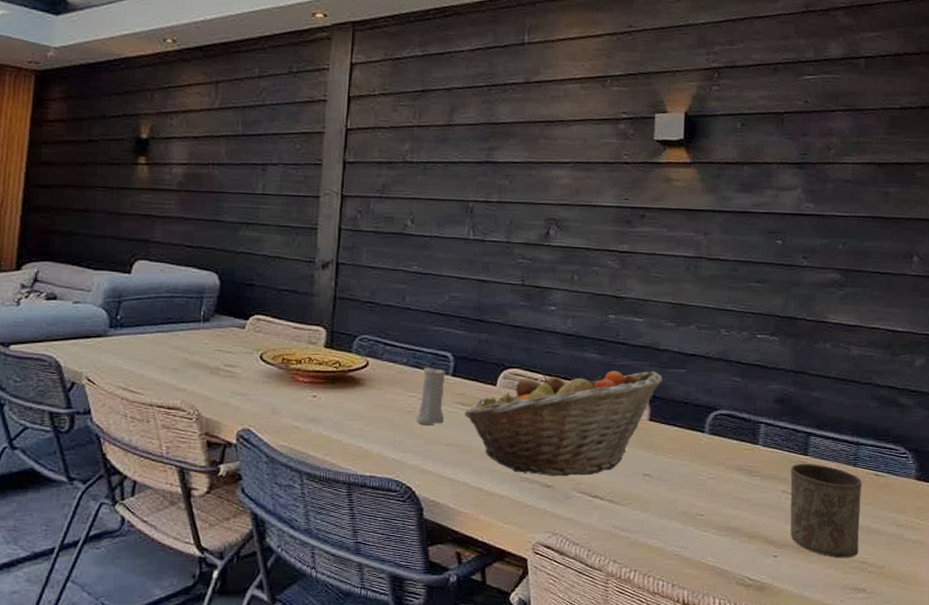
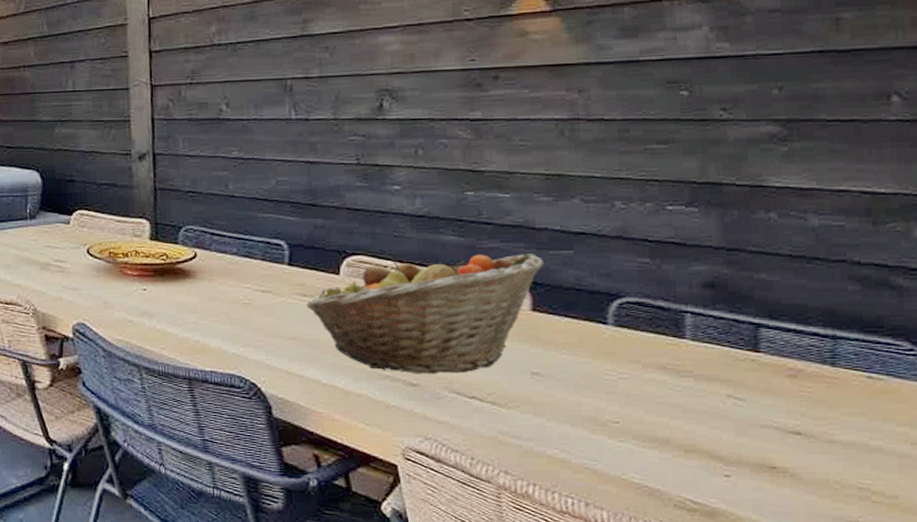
candle: present [416,363,446,425] -> none [253,253,285,317]
cup: present [790,464,862,558] -> none [736,362,854,483]

